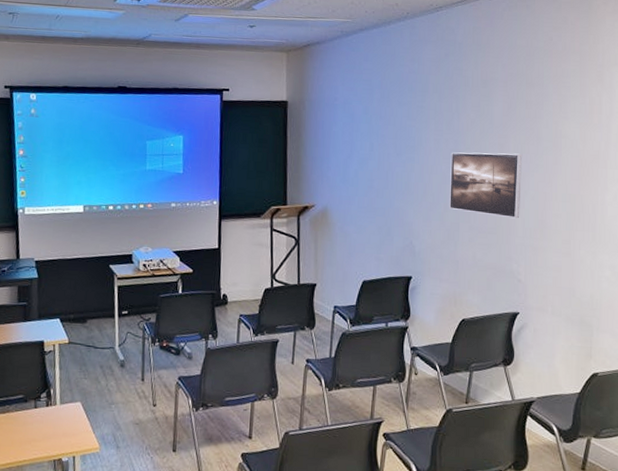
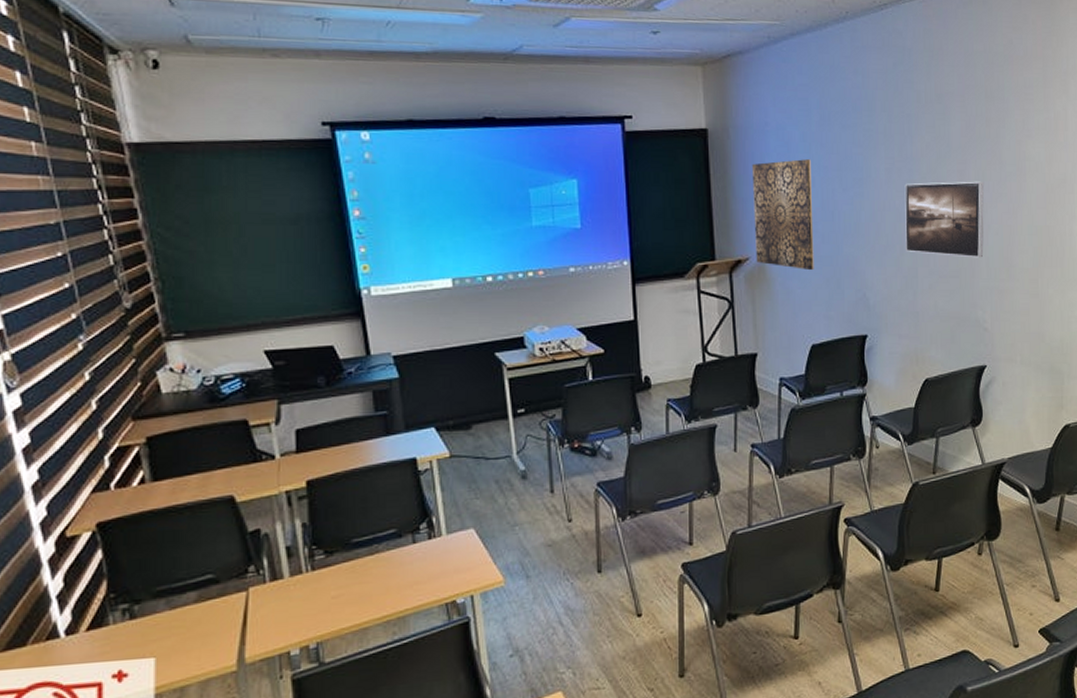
wall art: none [320,128,371,219] -> present [751,159,814,271]

